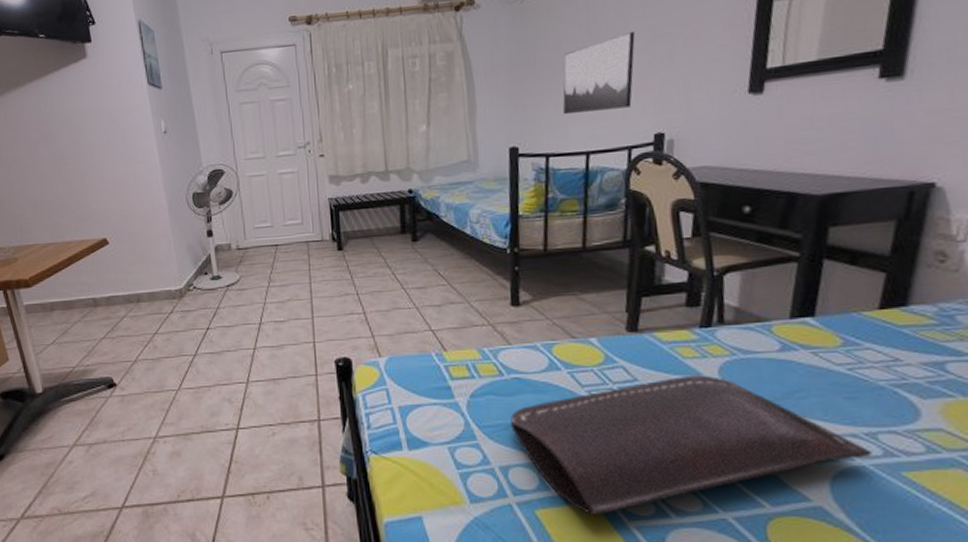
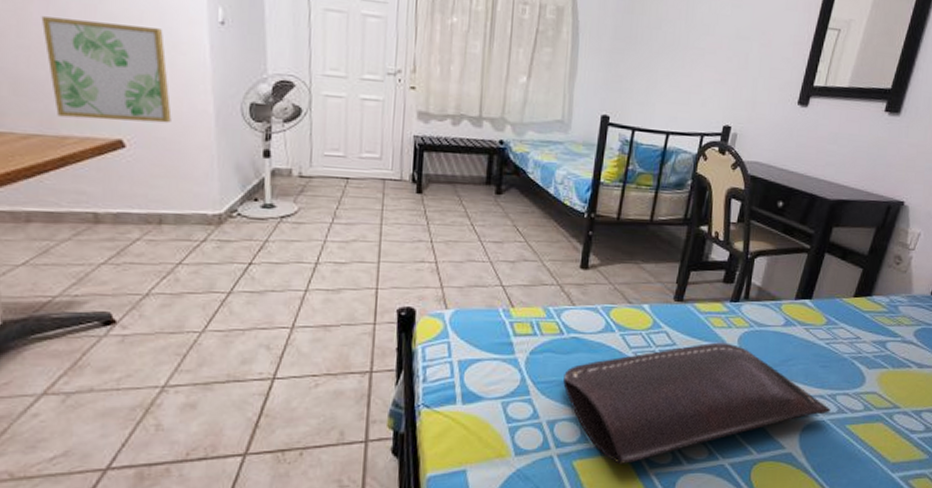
wall art: none [46,146,138,227] -> present [41,16,172,124]
wall art: present [562,32,635,114] -> none [652,28,722,98]

